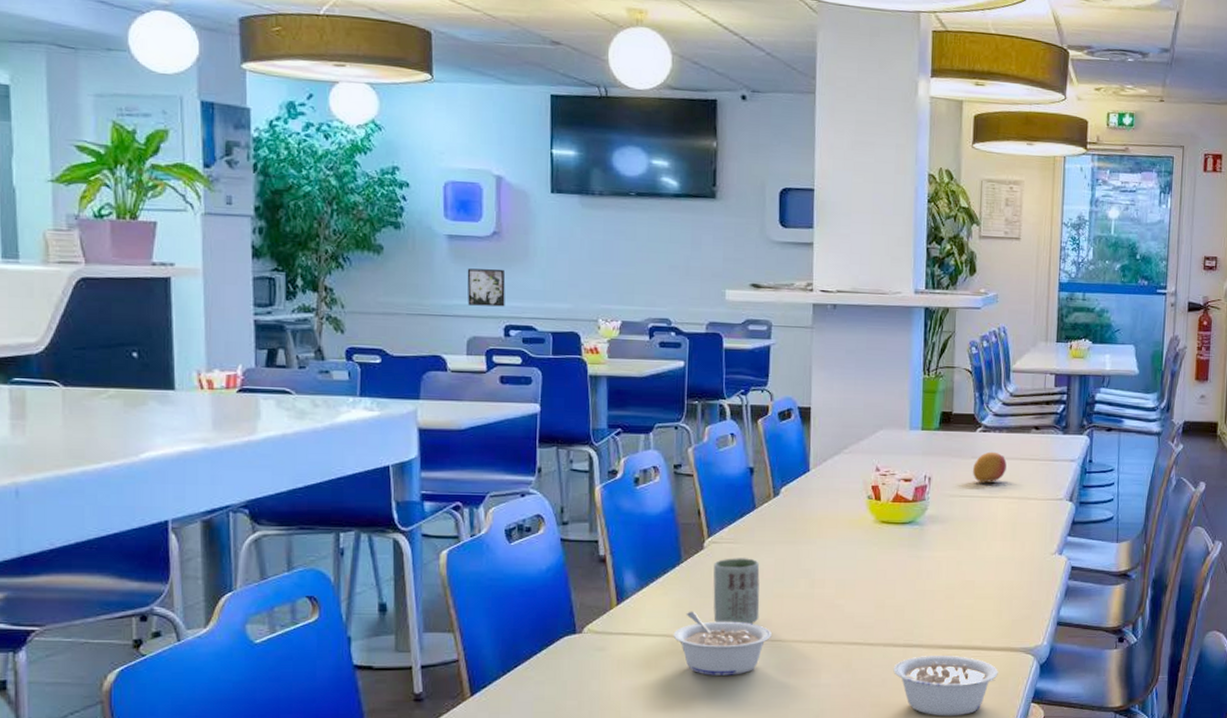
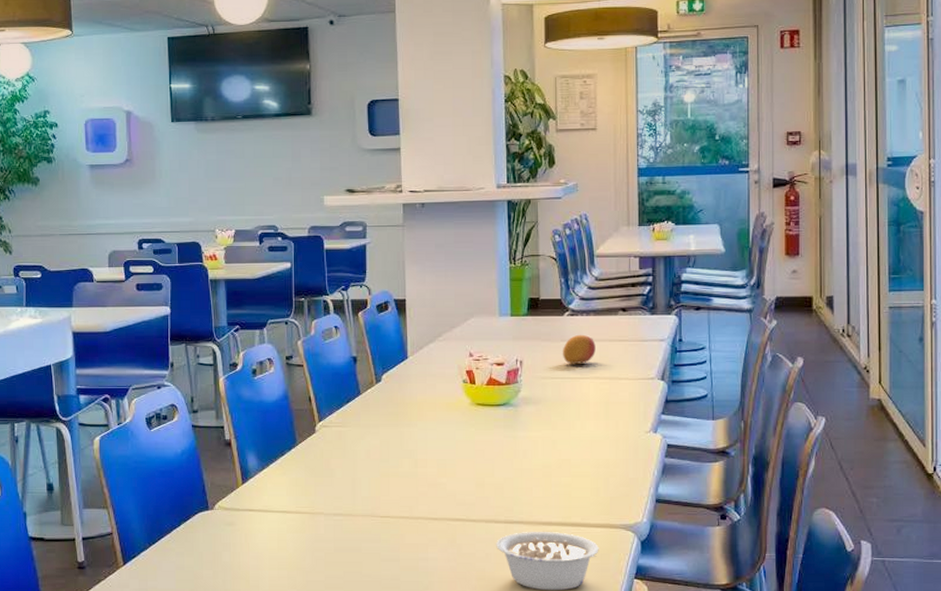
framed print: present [467,268,506,307] -> none [106,191,138,224]
legume: present [673,611,772,675] -> none [292,489,380,549]
cup: present [713,558,760,625] -> none [325,440,368,502]

